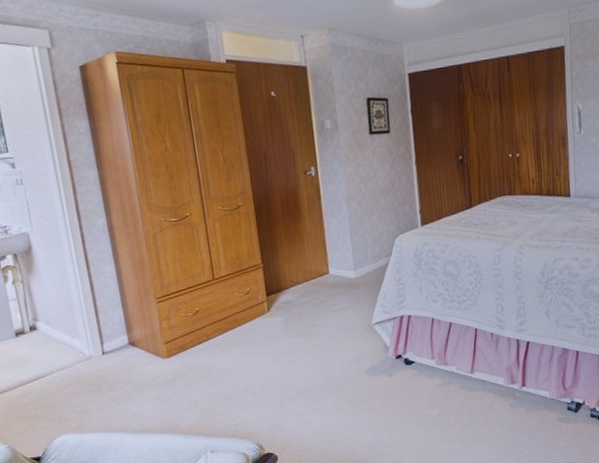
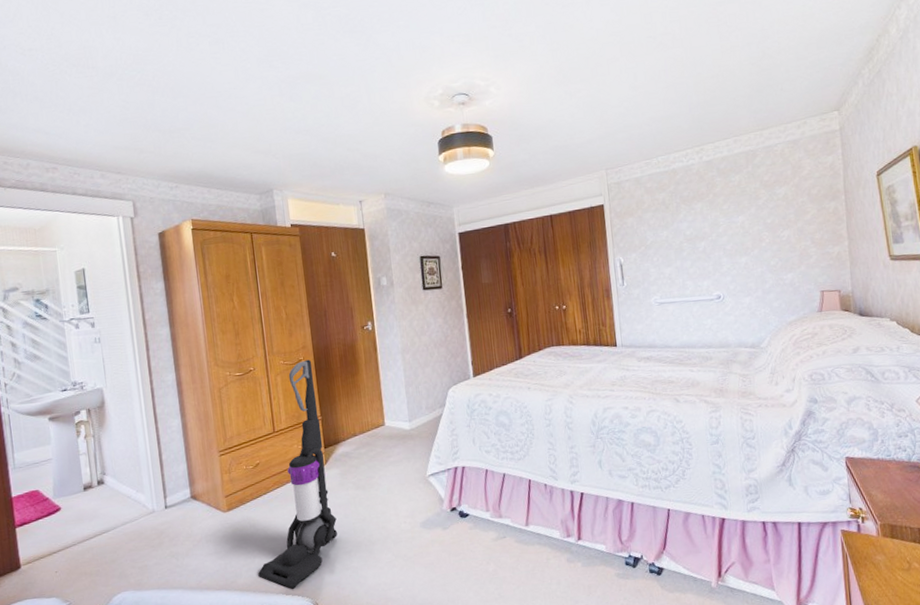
vacuum cleaner: none [201,205,281,432] -> present [258,359,337,589]

